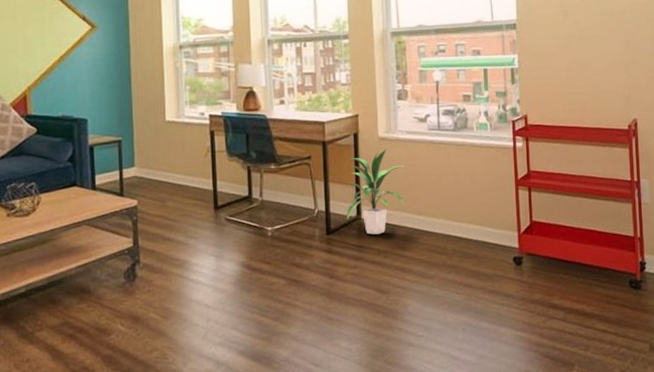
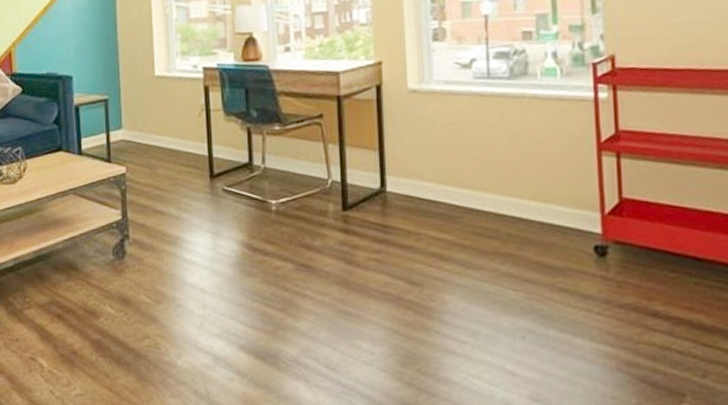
indoor plant: present [346,149,405,235] -> none [366,104,444,212]

